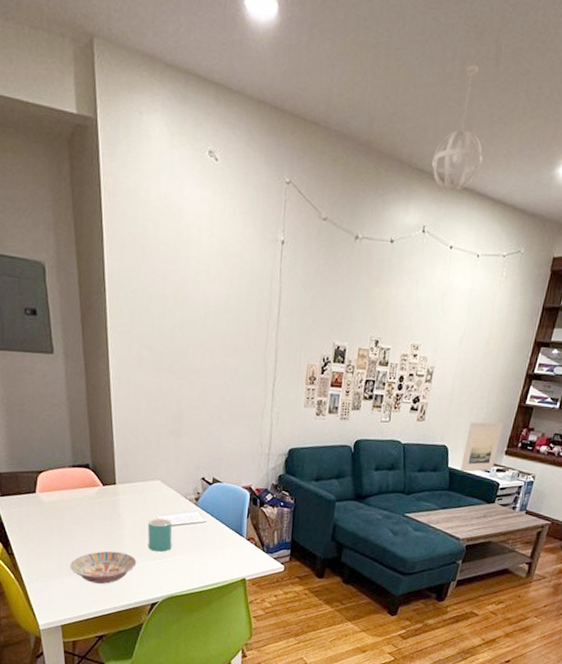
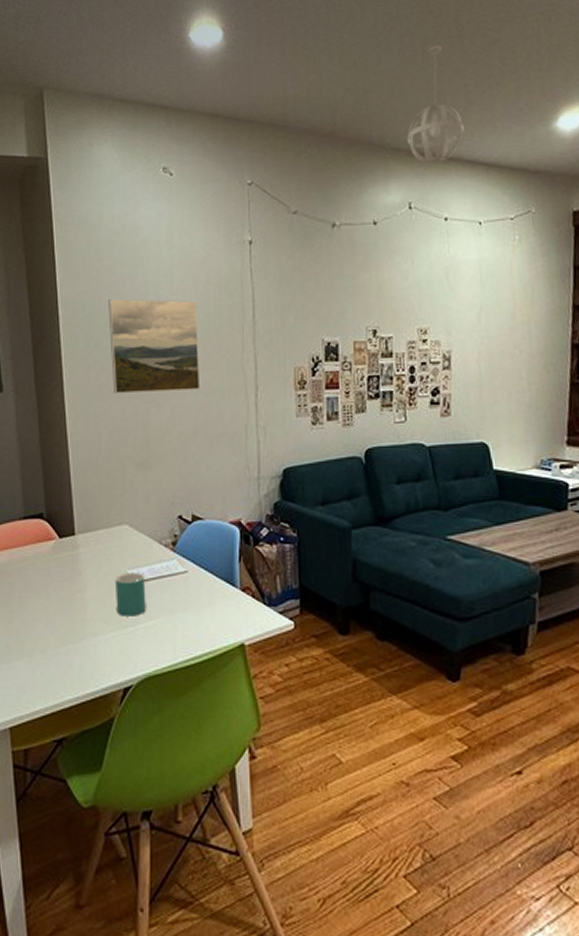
bowl: present [70,551,137,584] -> none [21,620,103,666]
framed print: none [151,279,231,373] -> present [108,298,201,394]
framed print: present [461,421,504,472] -> none [510,406,557,473]

